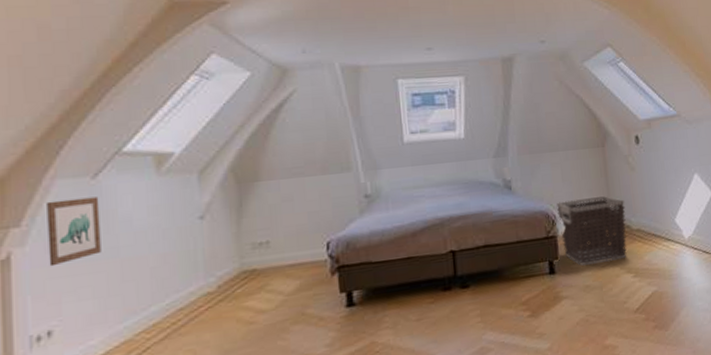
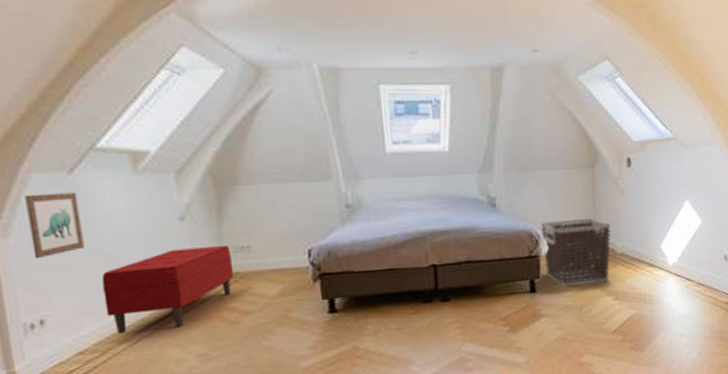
bench: none [116,242,252,341] -> present [101,246,235,334]

